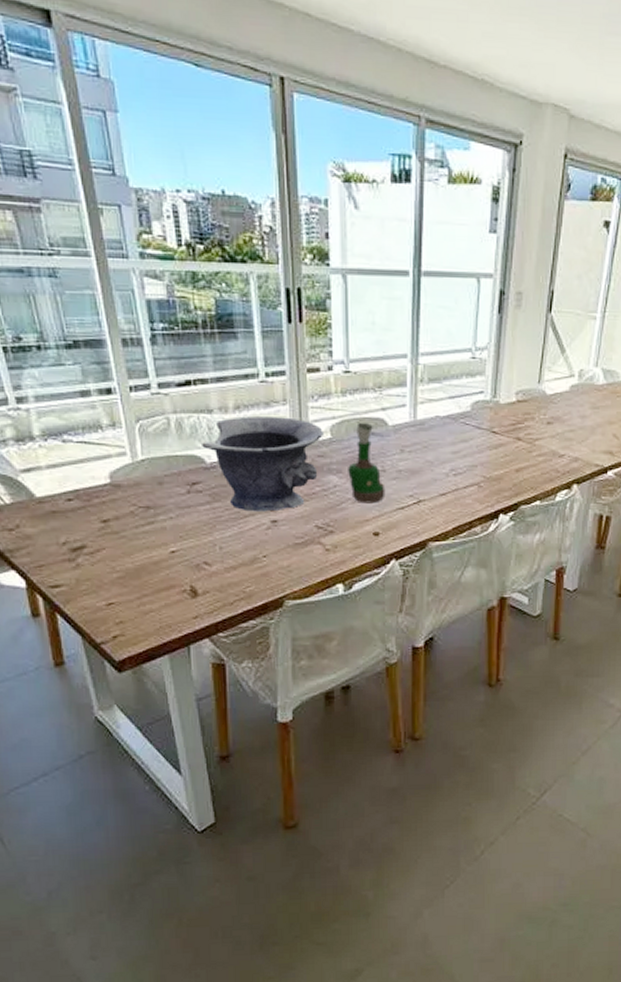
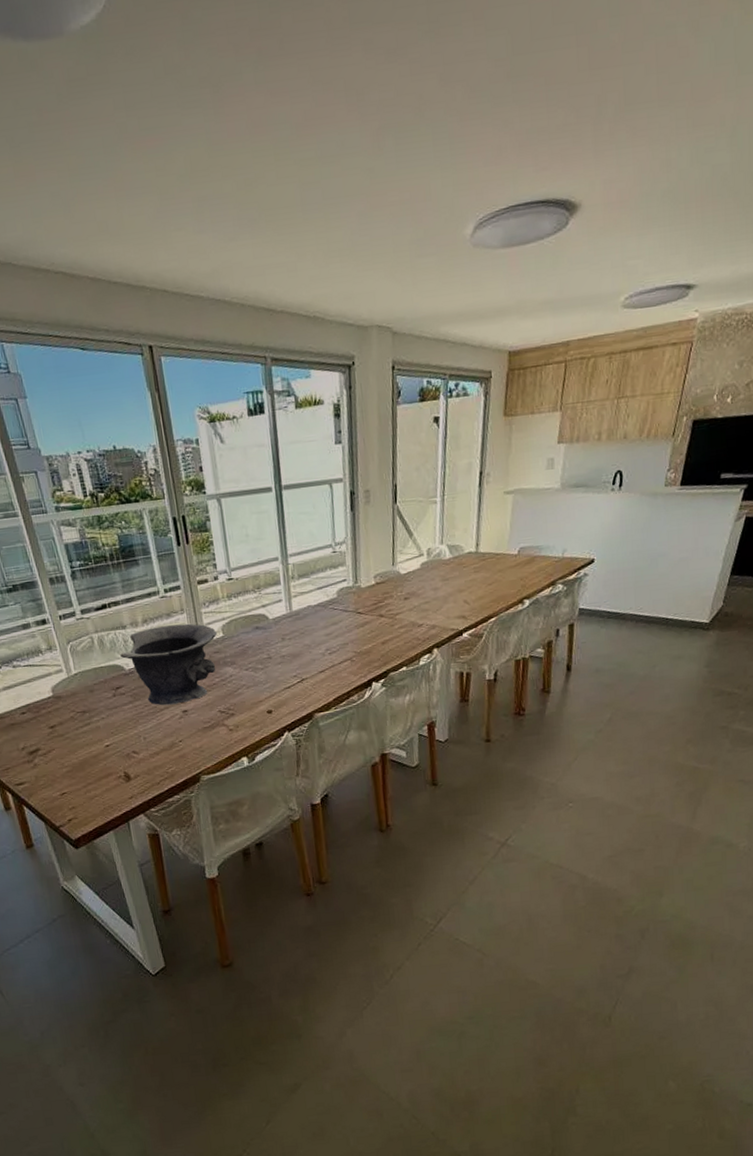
grog bottle: present [348,422,386,504] -> none [240,619,274,688]

